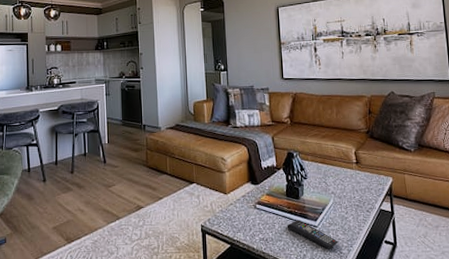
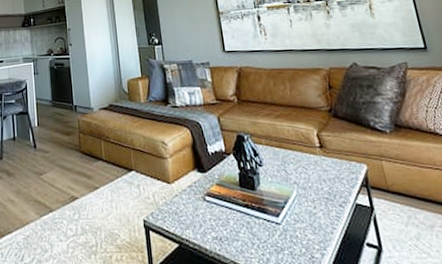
remote control: present [287,220,339,249] -> none [243,215,309,252]

